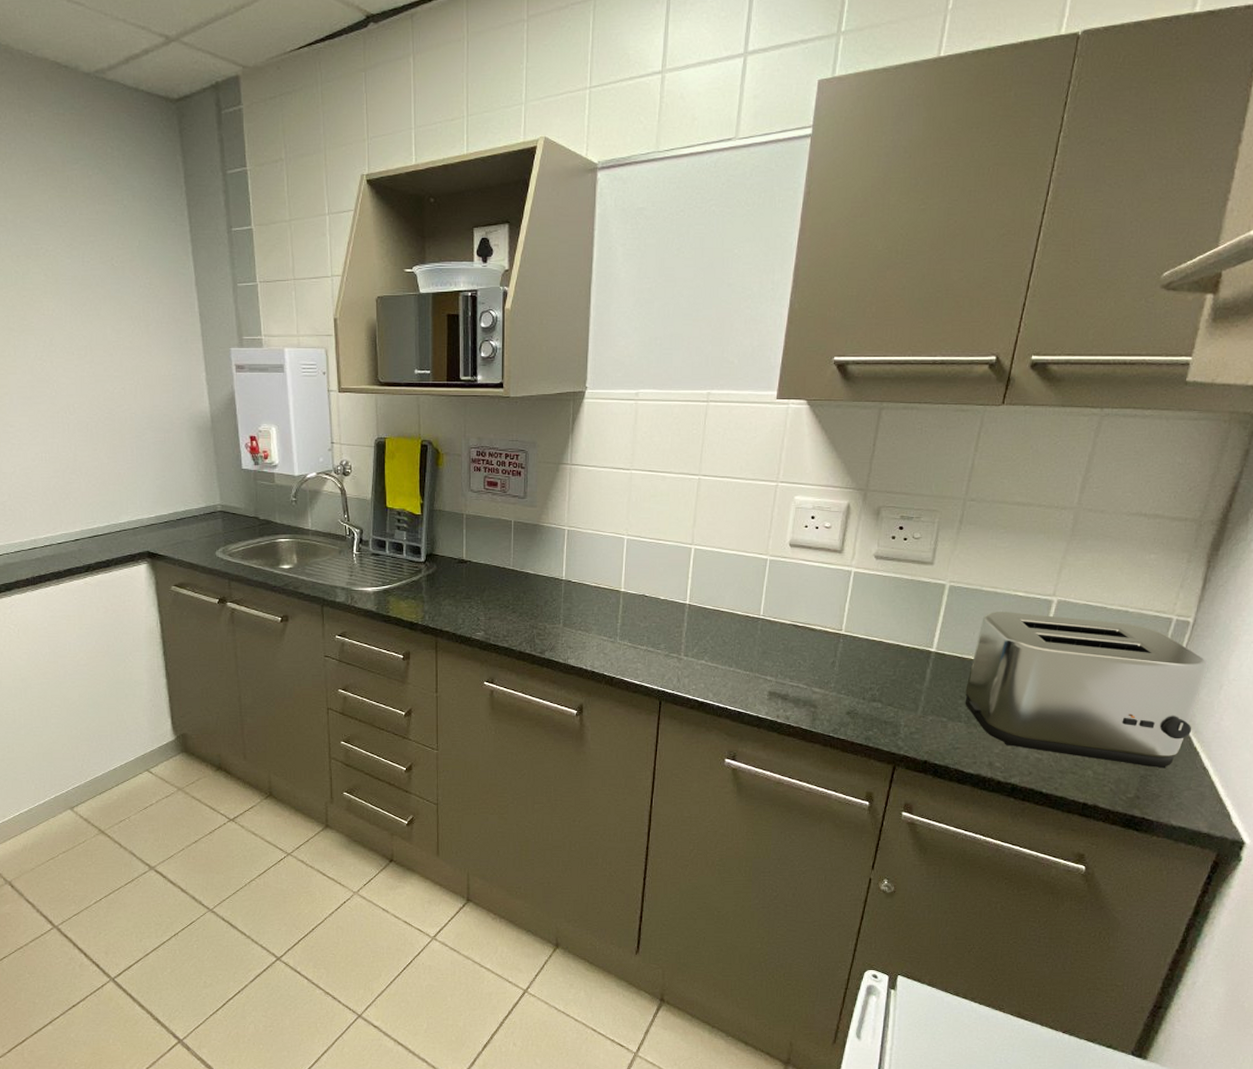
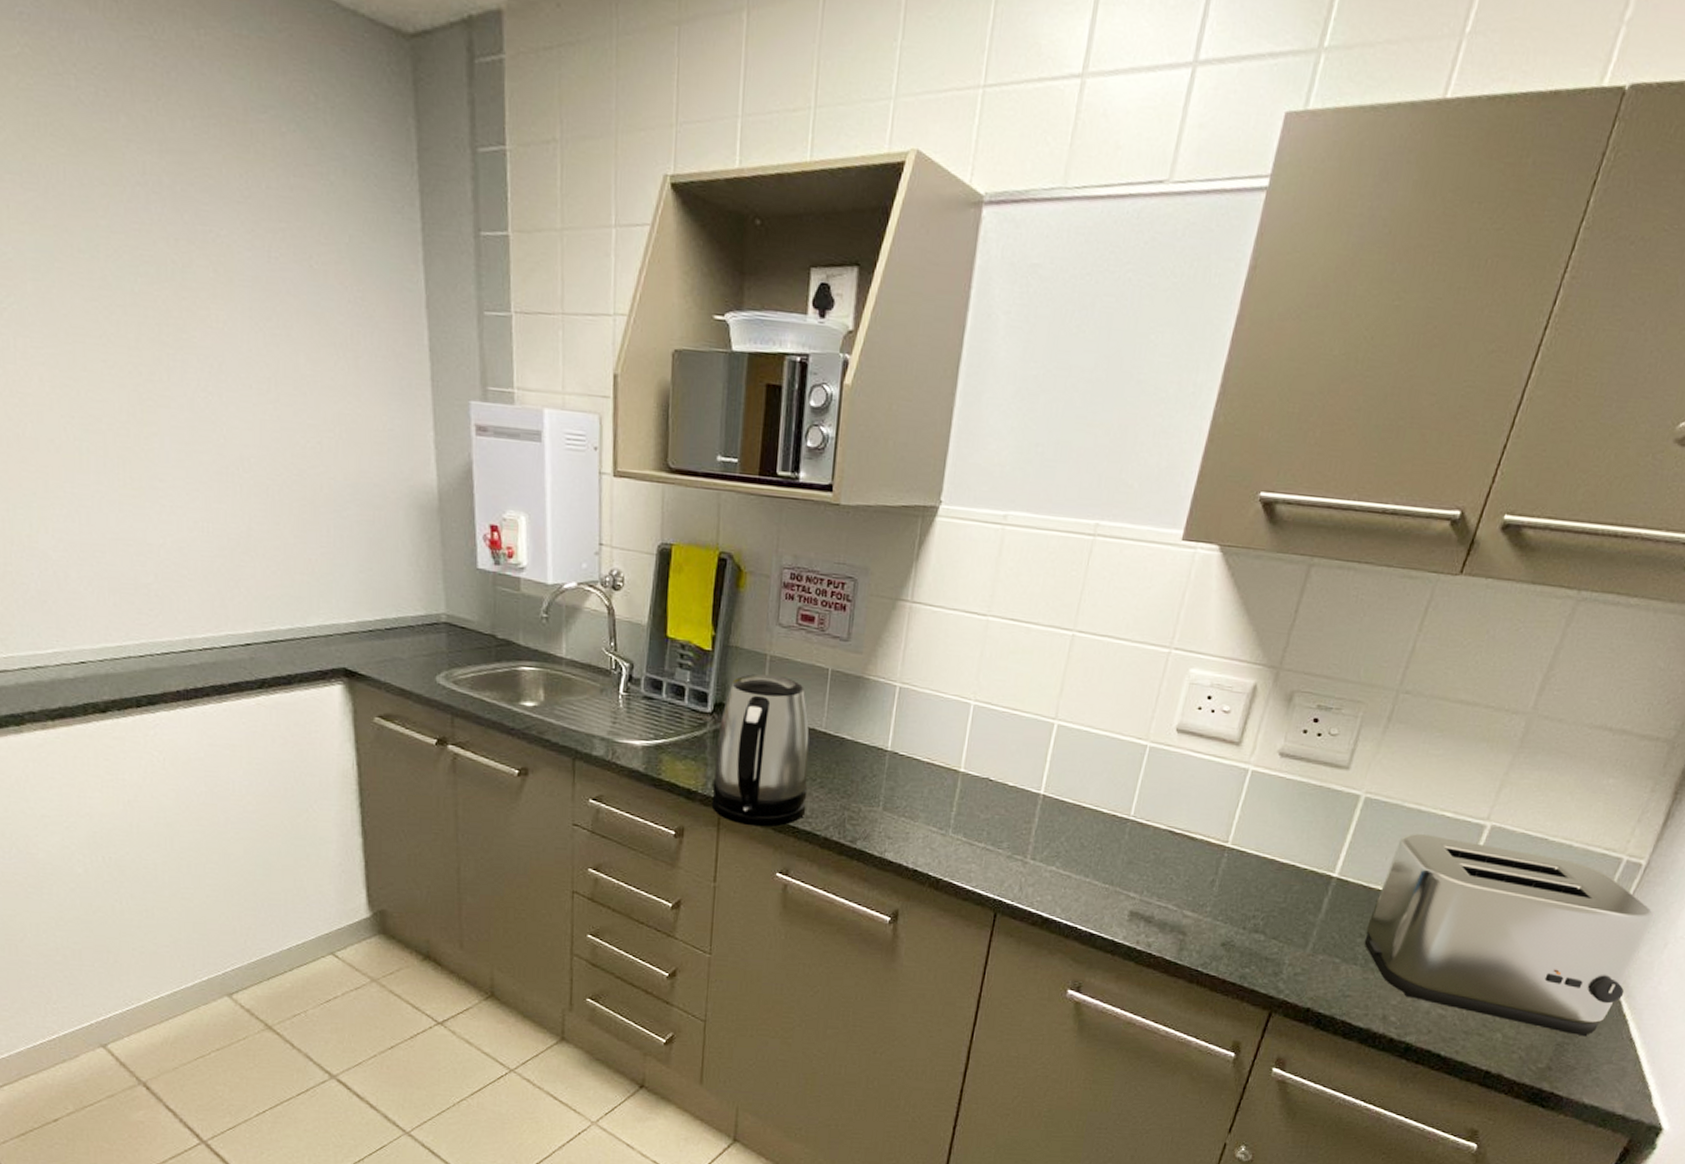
kettle: none [429,529,503,647] -> present [711,673,810,828]

